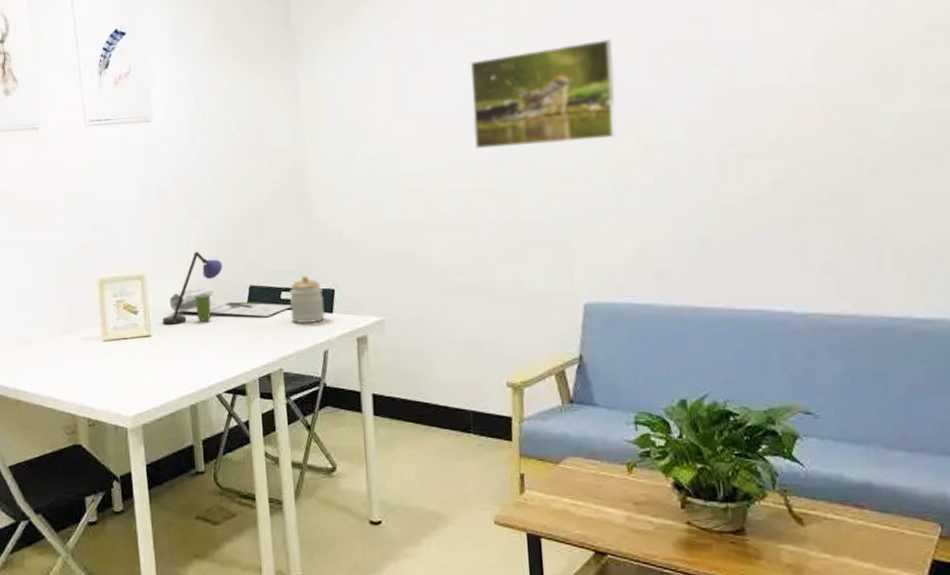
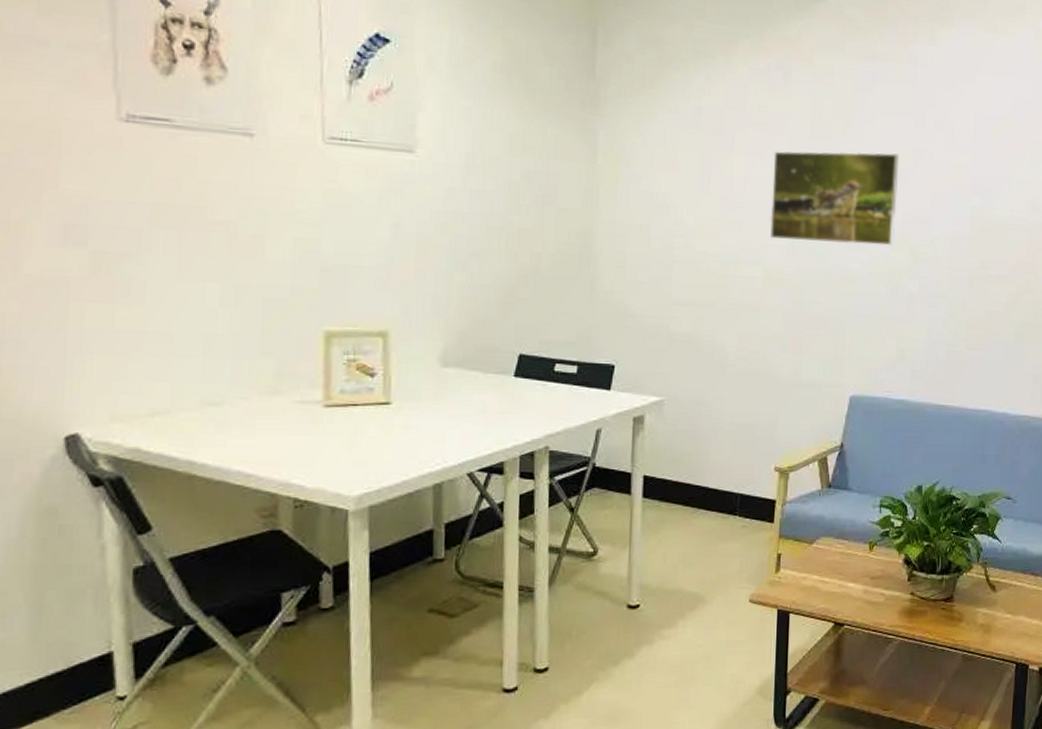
desk lamp: present [162,251,292,324] -> none [407,310,566,391]
jar: present [288,276,325,323] -> none [563,348,603,399]

